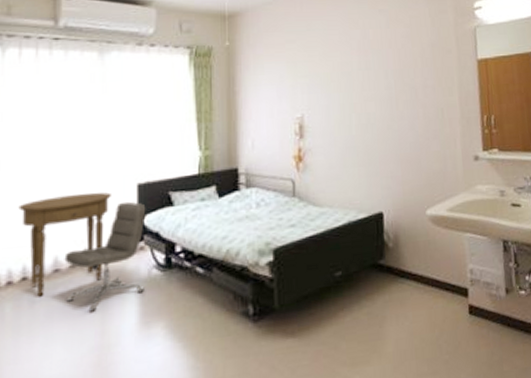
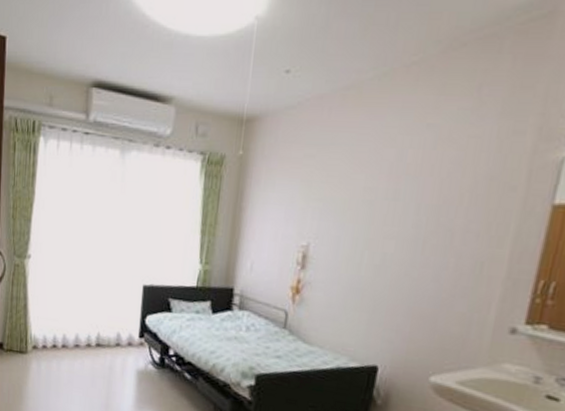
side table: present [18,192,111,297] -> none [52,283,122,364]
chair: present [64,201,146,312] -> none [83,299,149,387]

